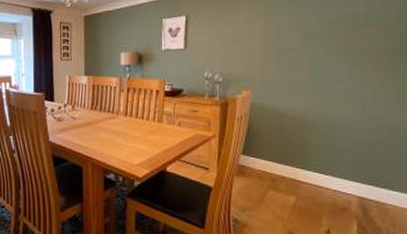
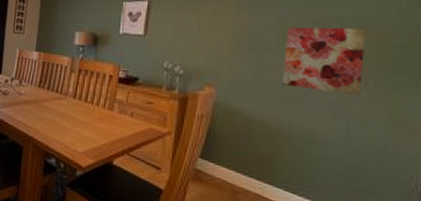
wall art: none [307,21,376,83] -> present [281,26,366,96]

